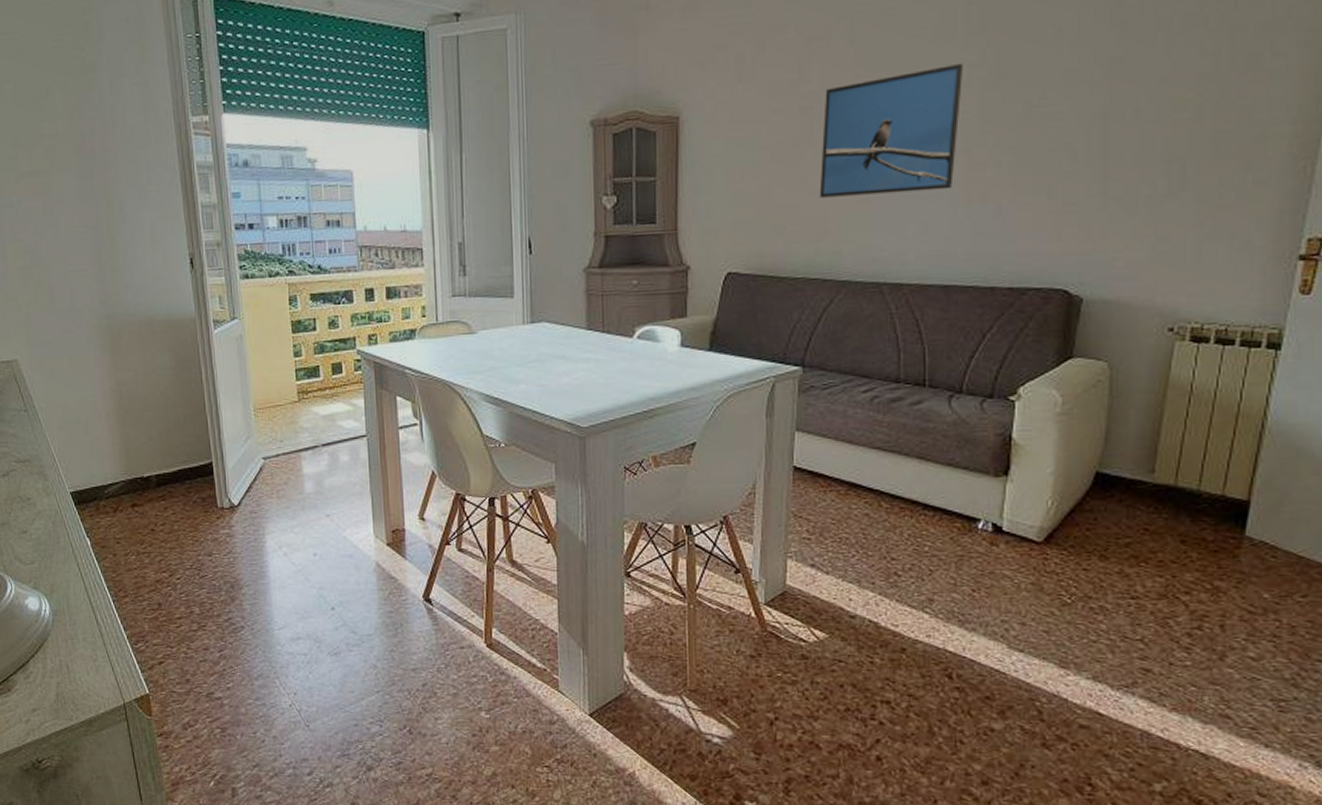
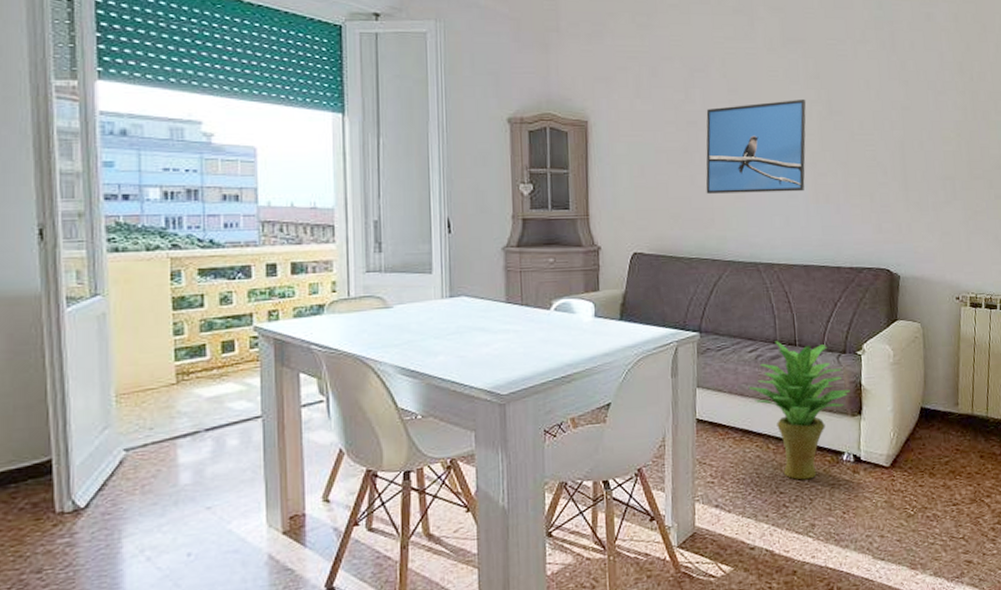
potted plant: none [861,380,995,547] -> present [749,341,850,480]

